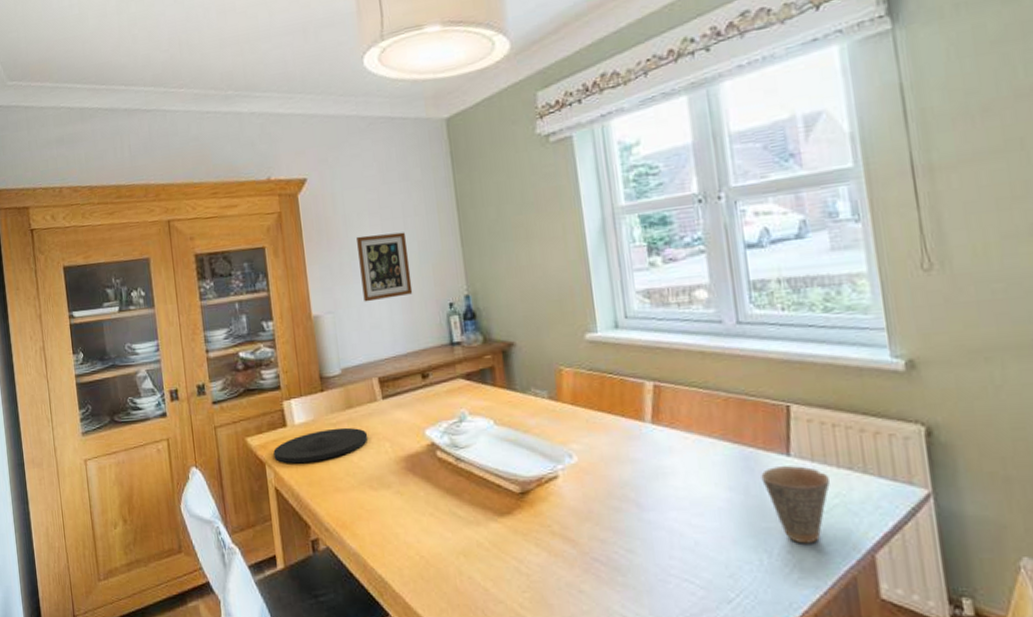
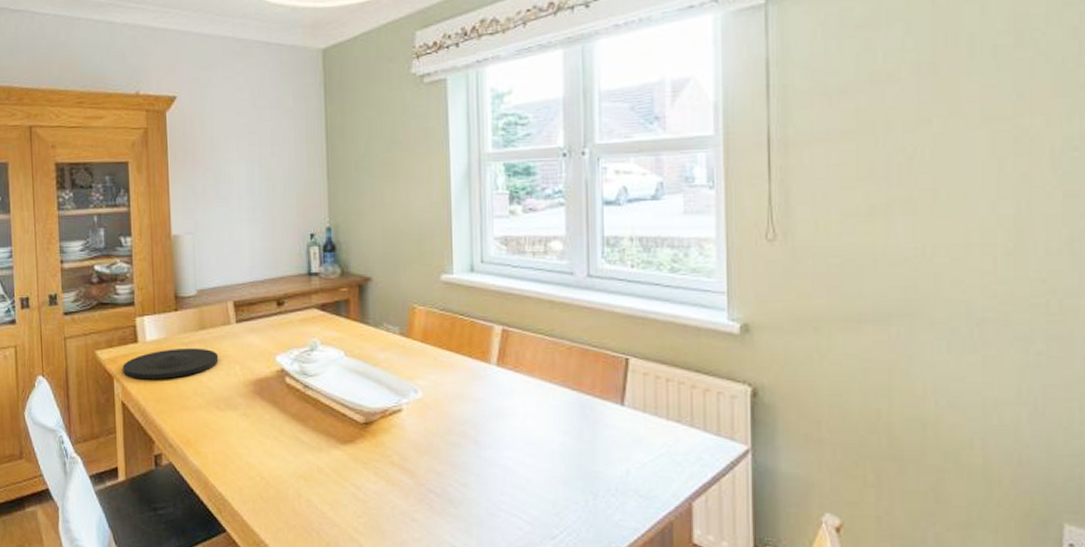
picture frame: present [356,232,413,302] -> none [223,159,275,226]
cup: present [761,466,830,544] -> none [595,415,658,489]

